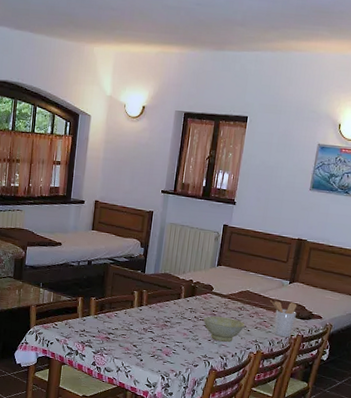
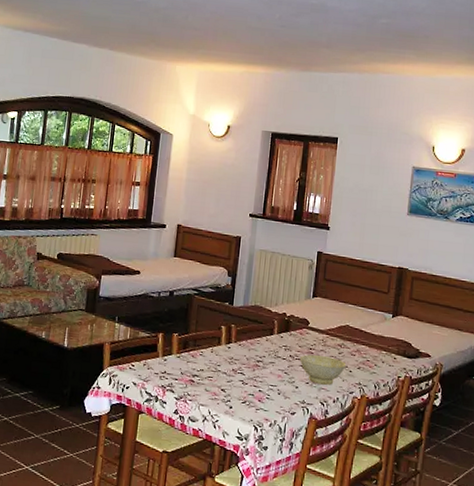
utensil holder: present [270,300,297,337] -> none [373,336,403,379]

